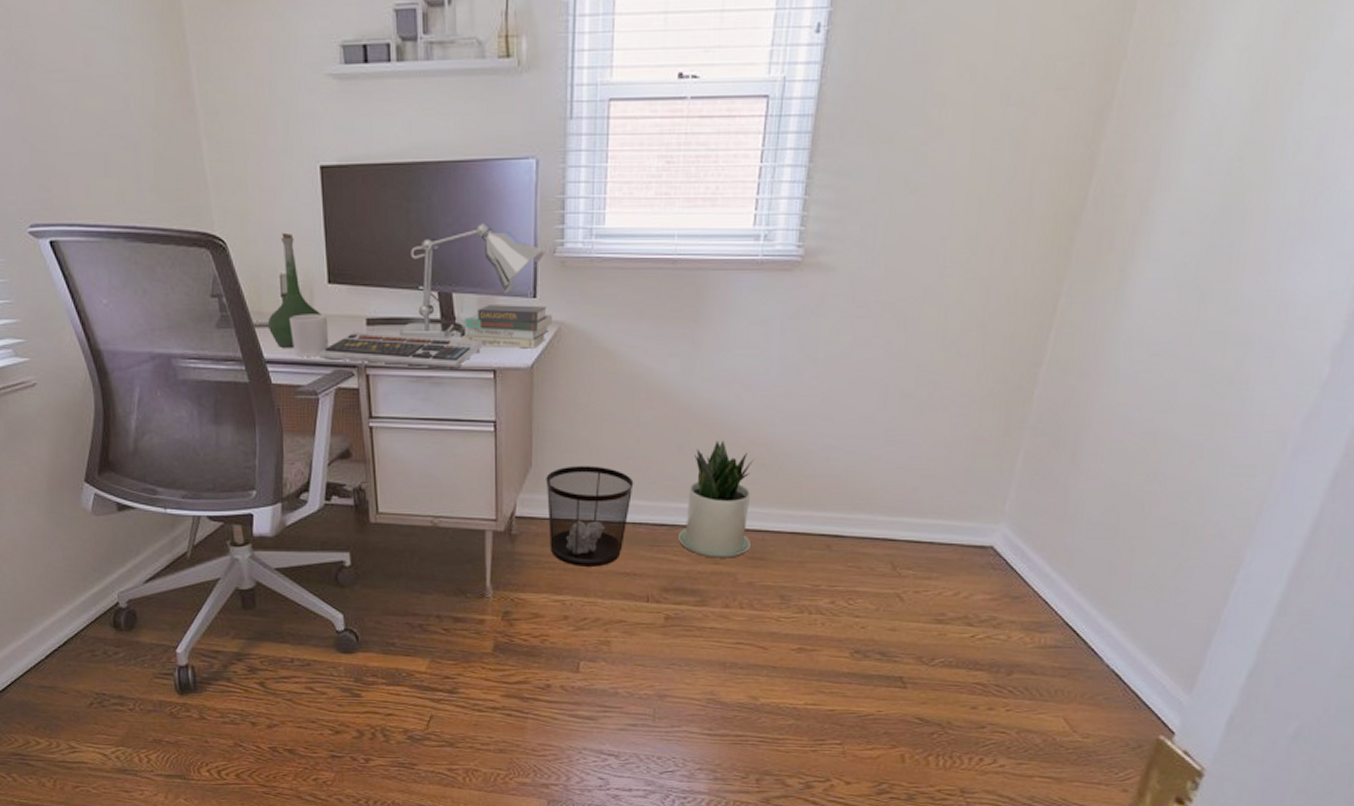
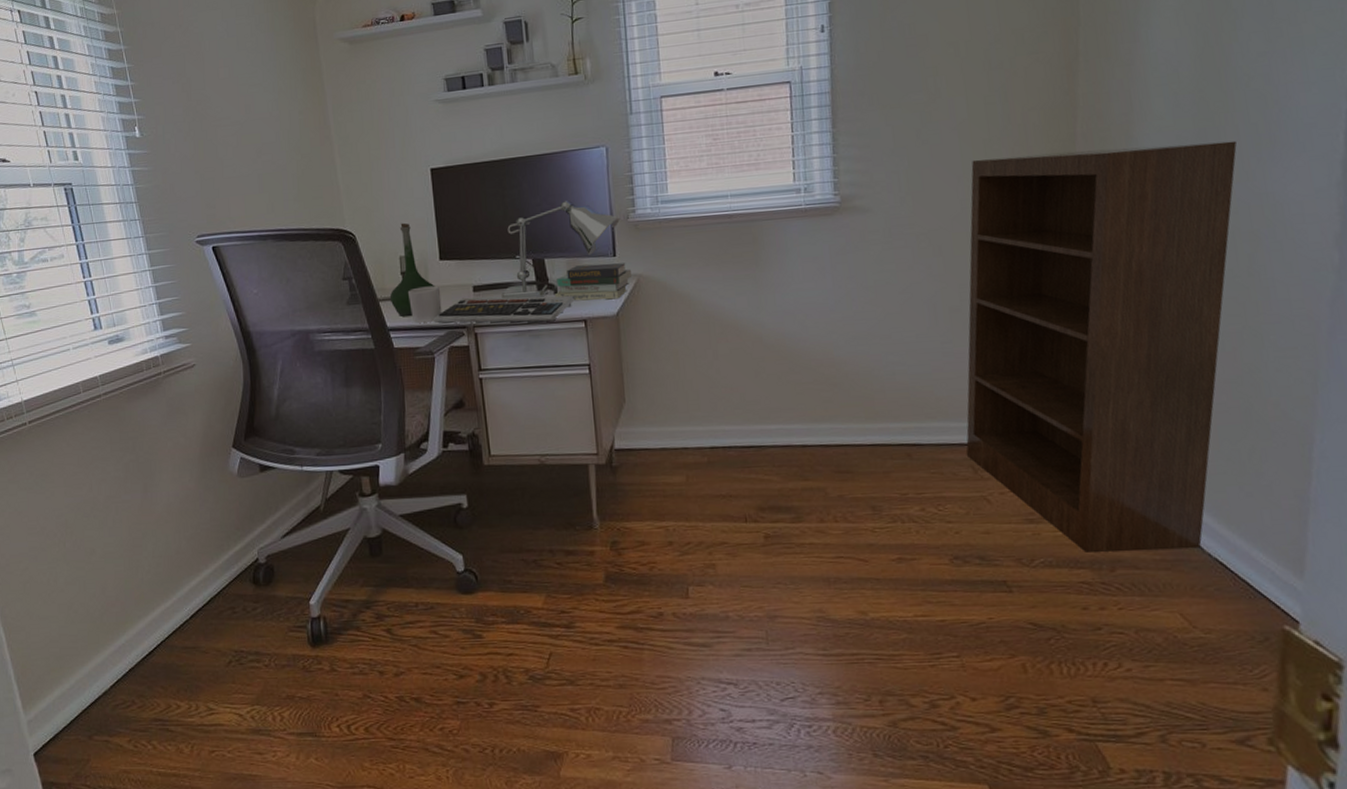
waste bin: present [546,465,634,567] -> none [639,397,719,492]
planter: present [677,440,755,558] -> none [765,364,835,475]
bookshelf: none [889,218,1261,659] -> present [966,140,1237,552]

